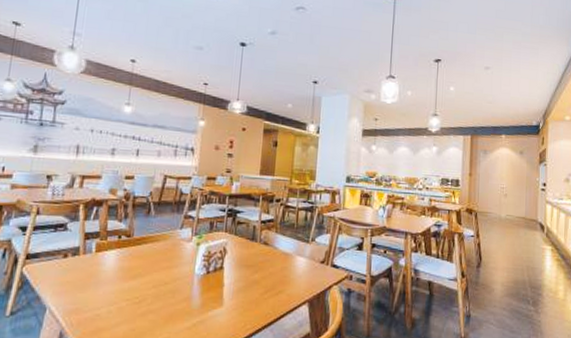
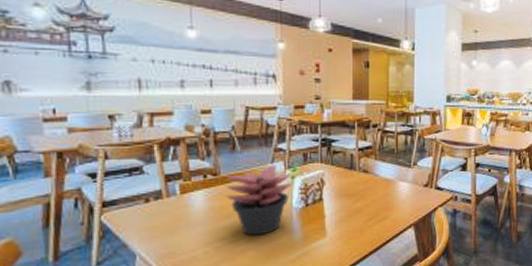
succulent plant: none [135,230,198,299] -> present [226,164,293,236]

